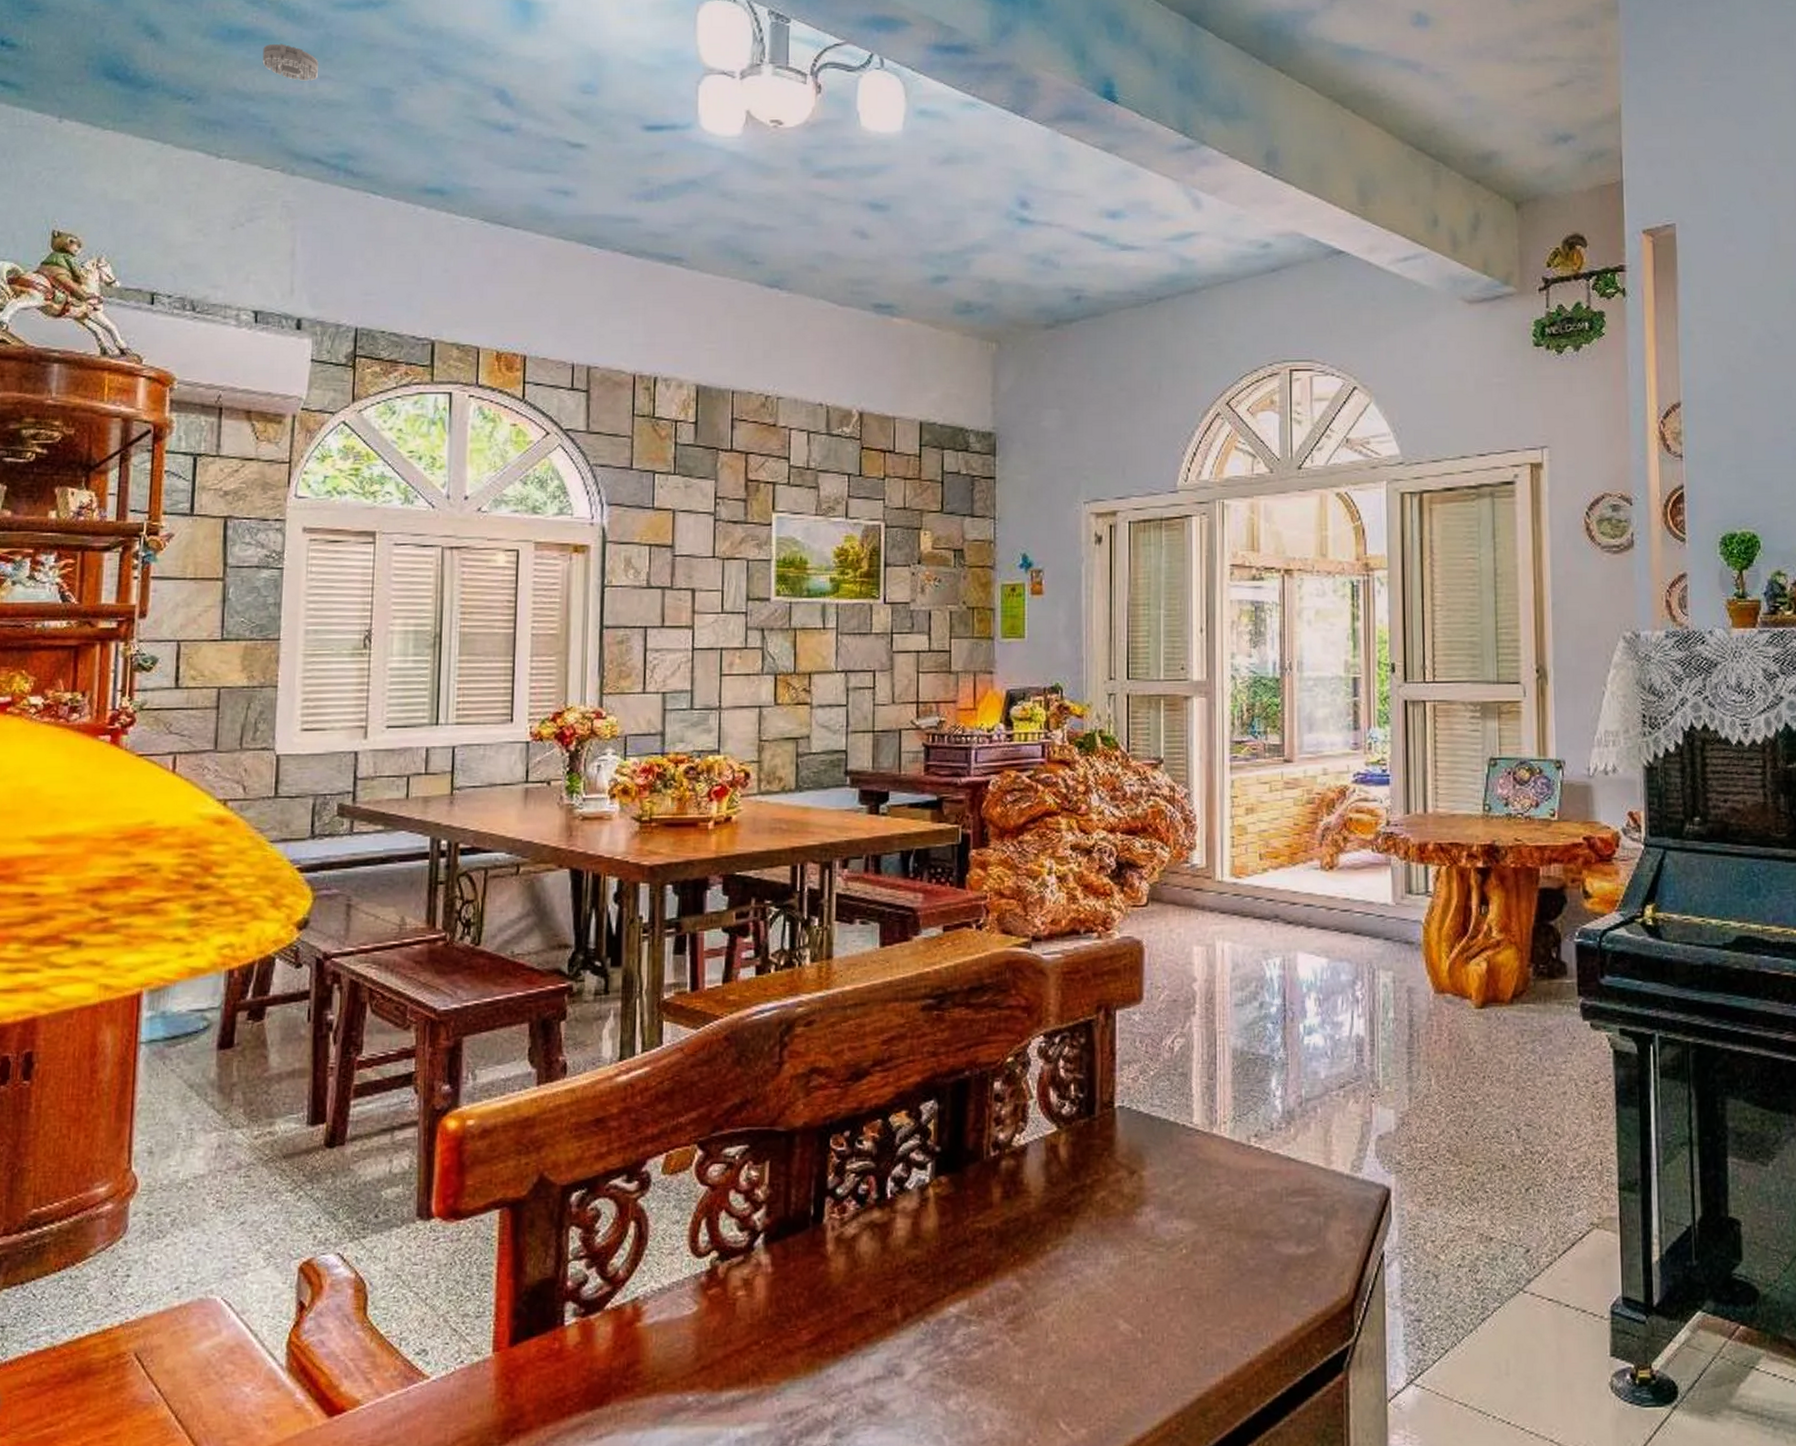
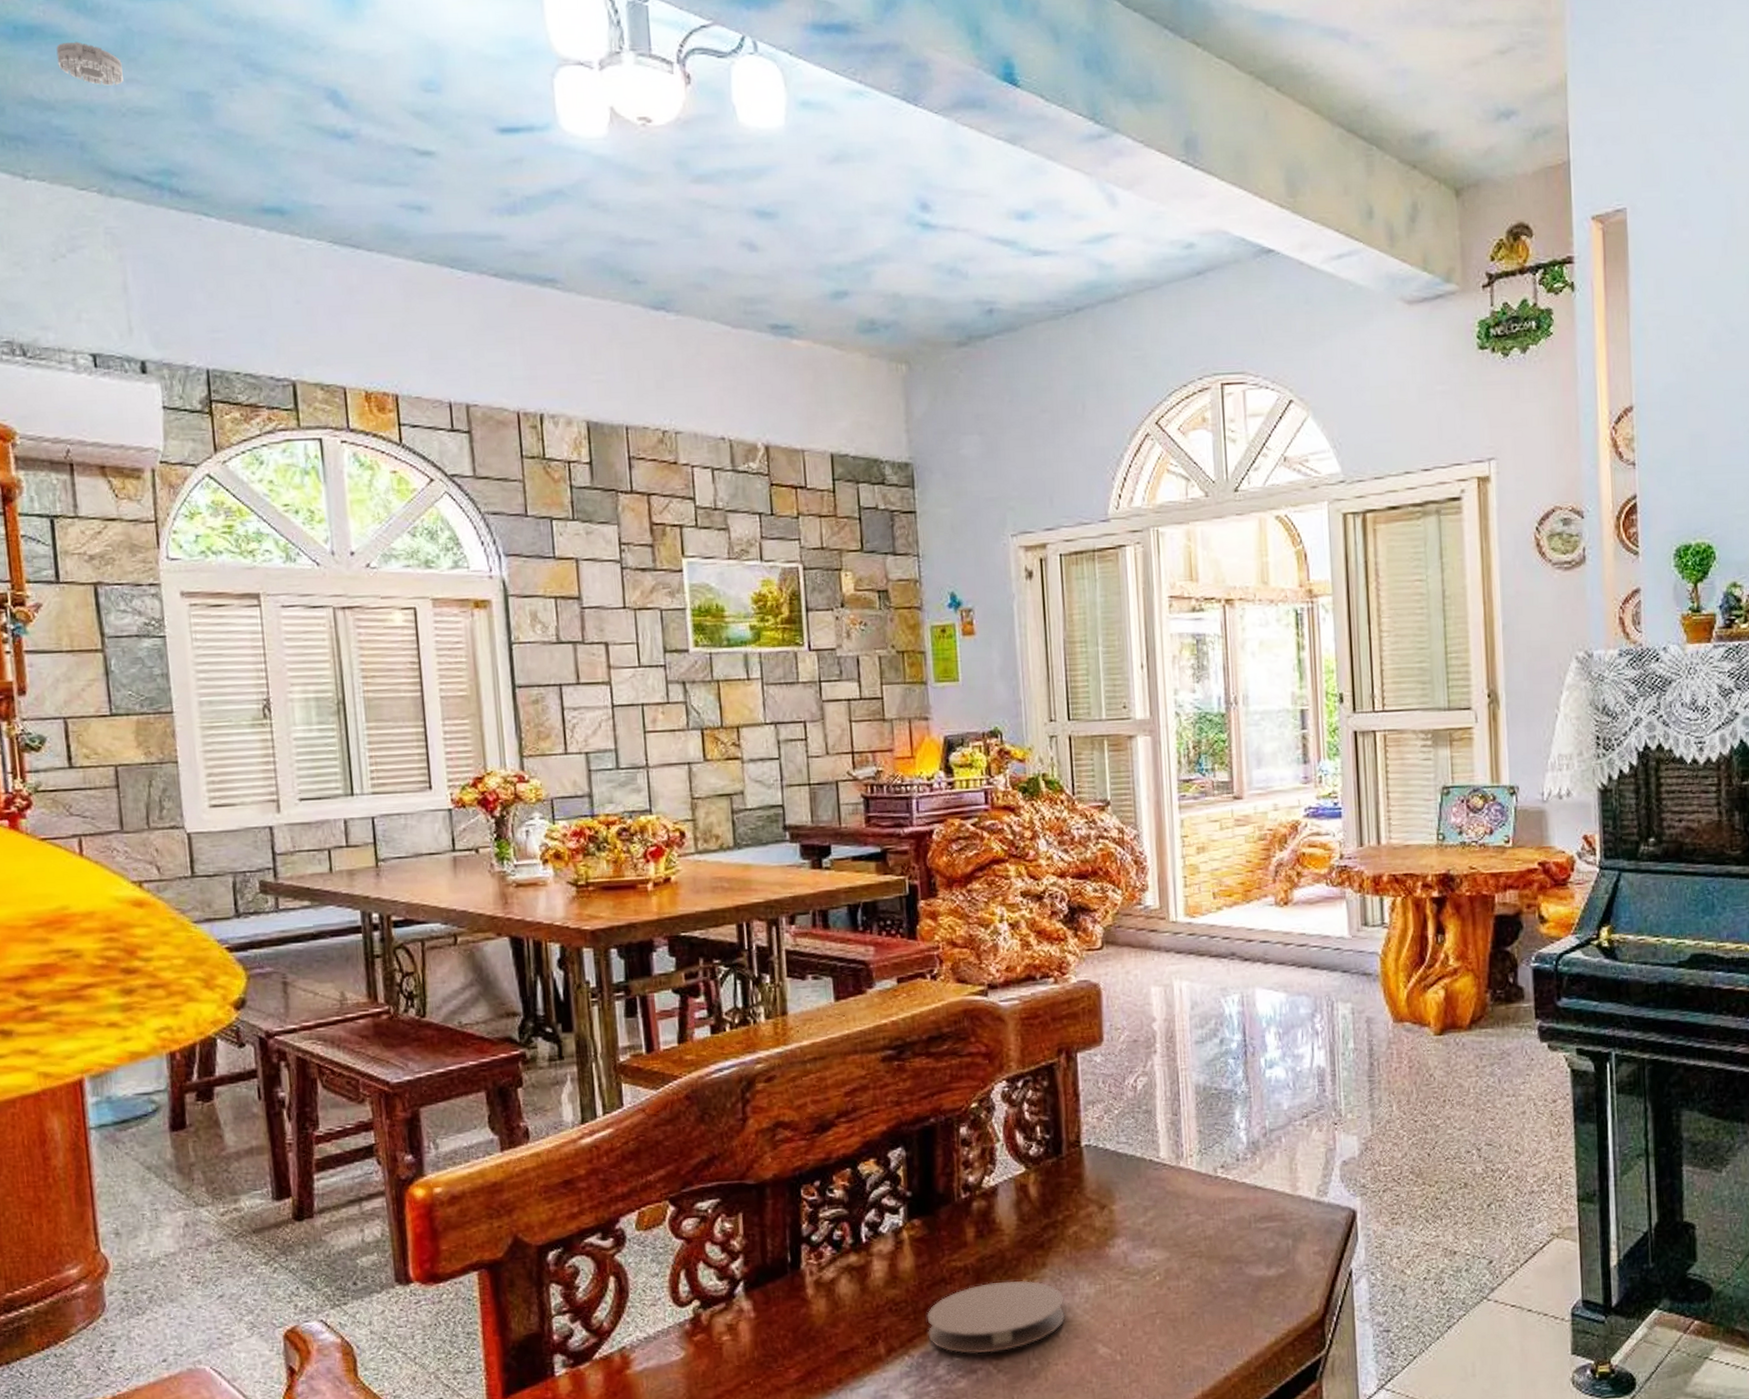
coaster: none [946,1246,1088,1324] -> present [926,1280,1065,1354]

